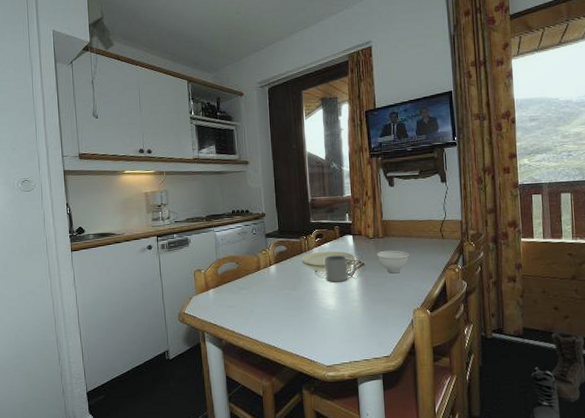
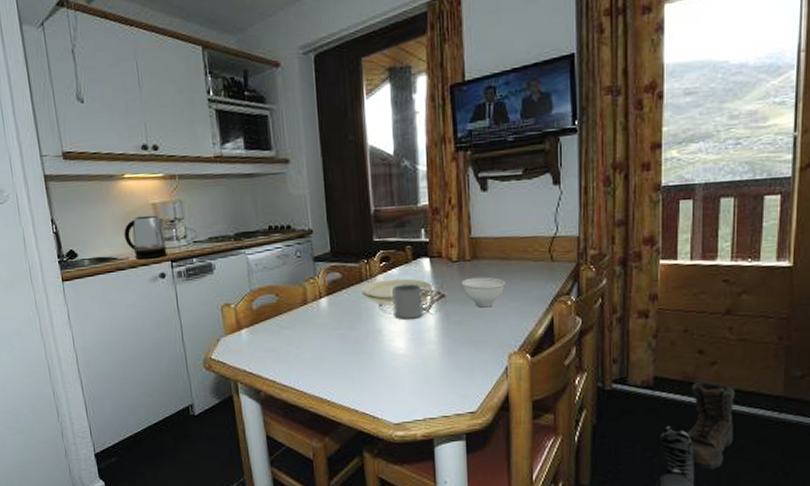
kettle: none [122,201,154,235] -> present [124,215,167,260]

